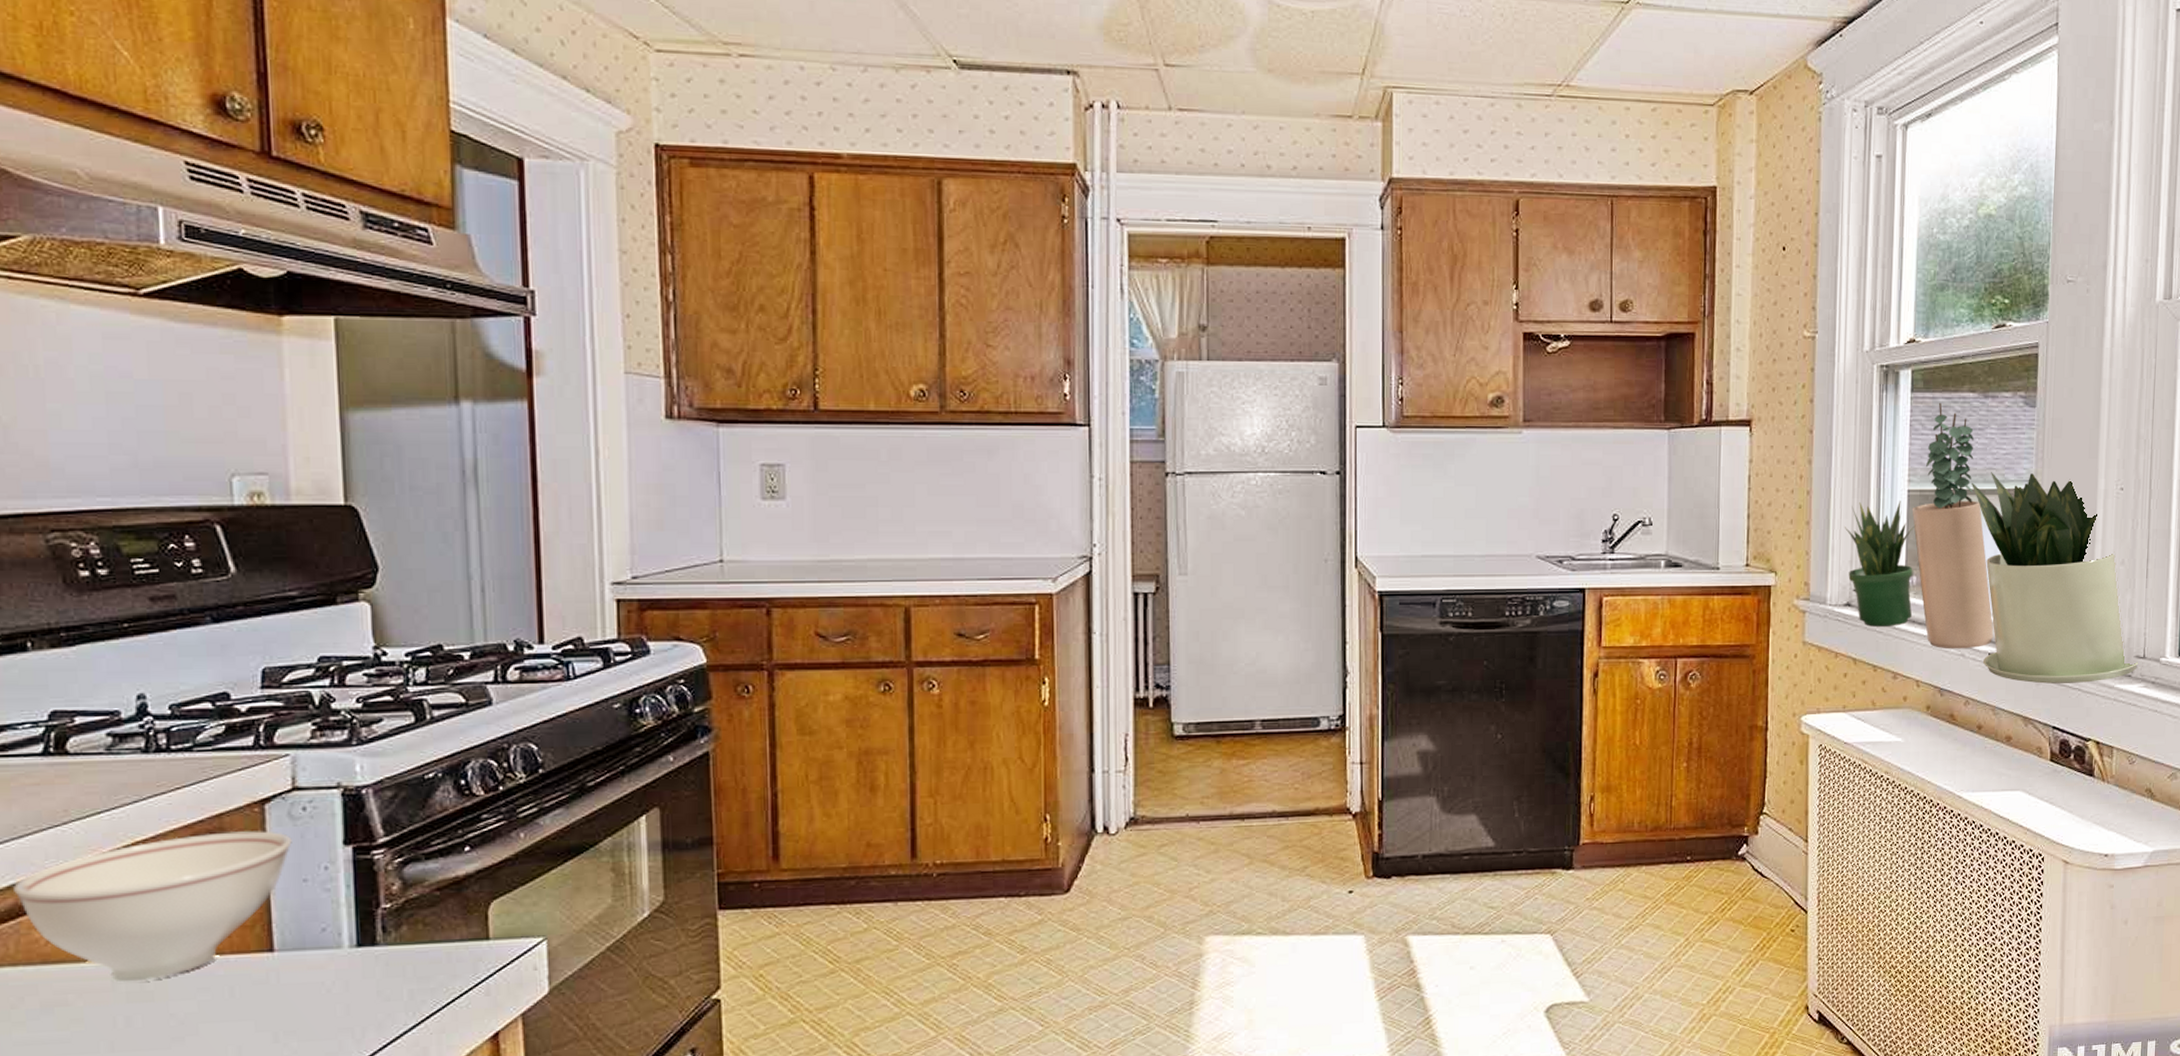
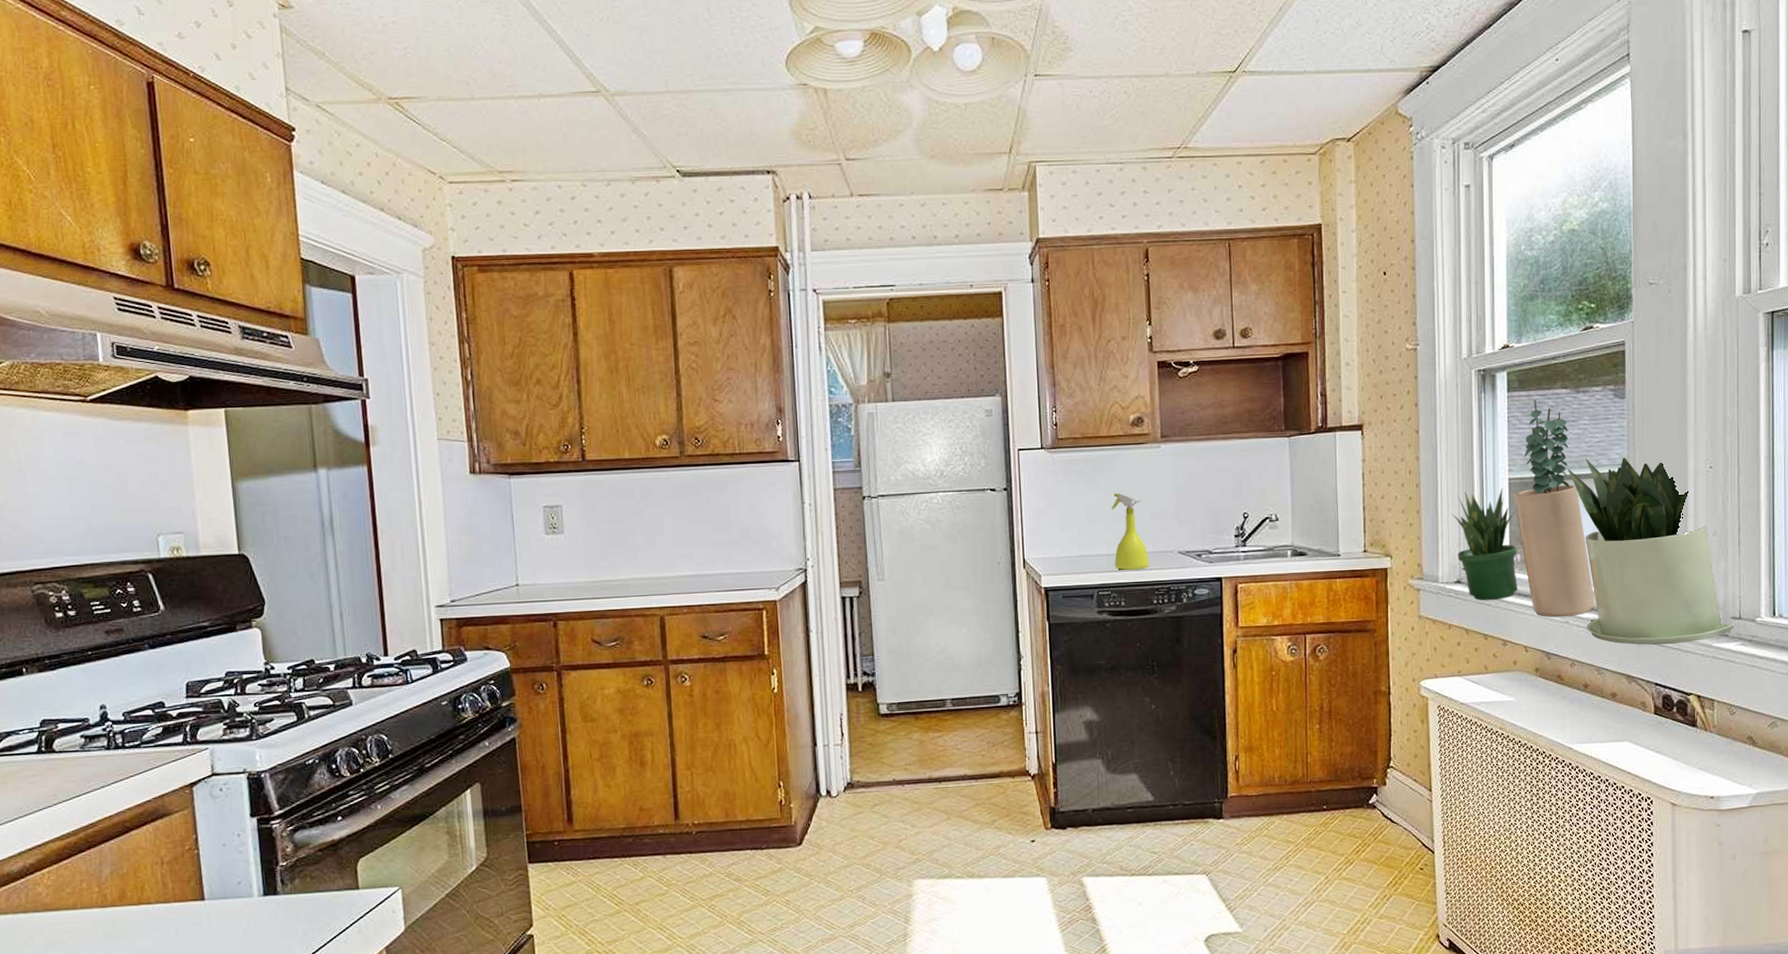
bowl: present [13,831,292,983] -> none [22,807,214,925]
spray bottle: none [1462,484,1503,576] -> present [1112,493,1149,571]

